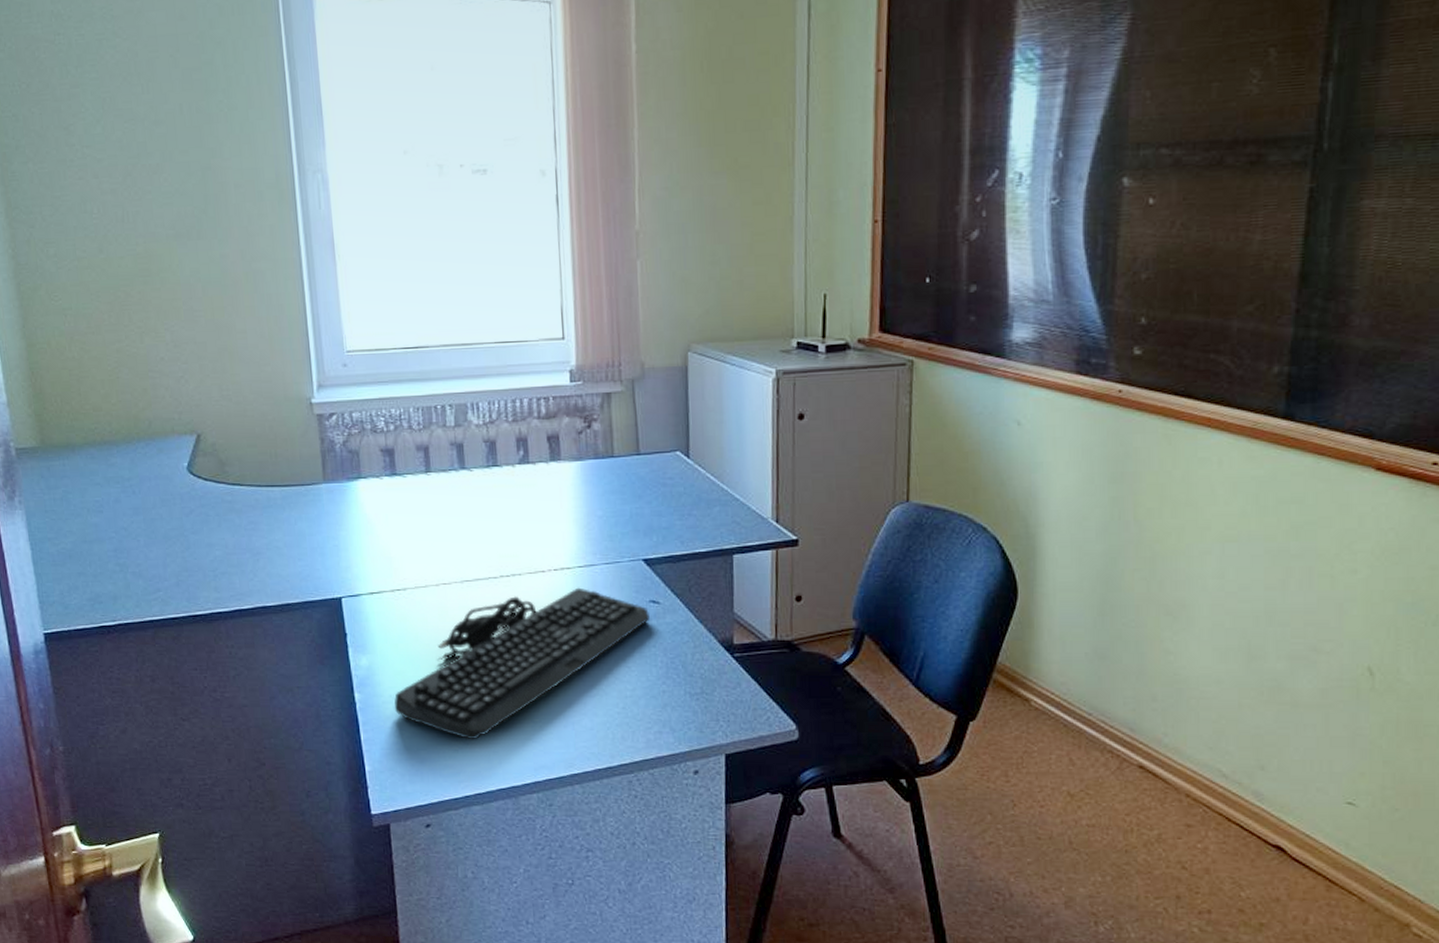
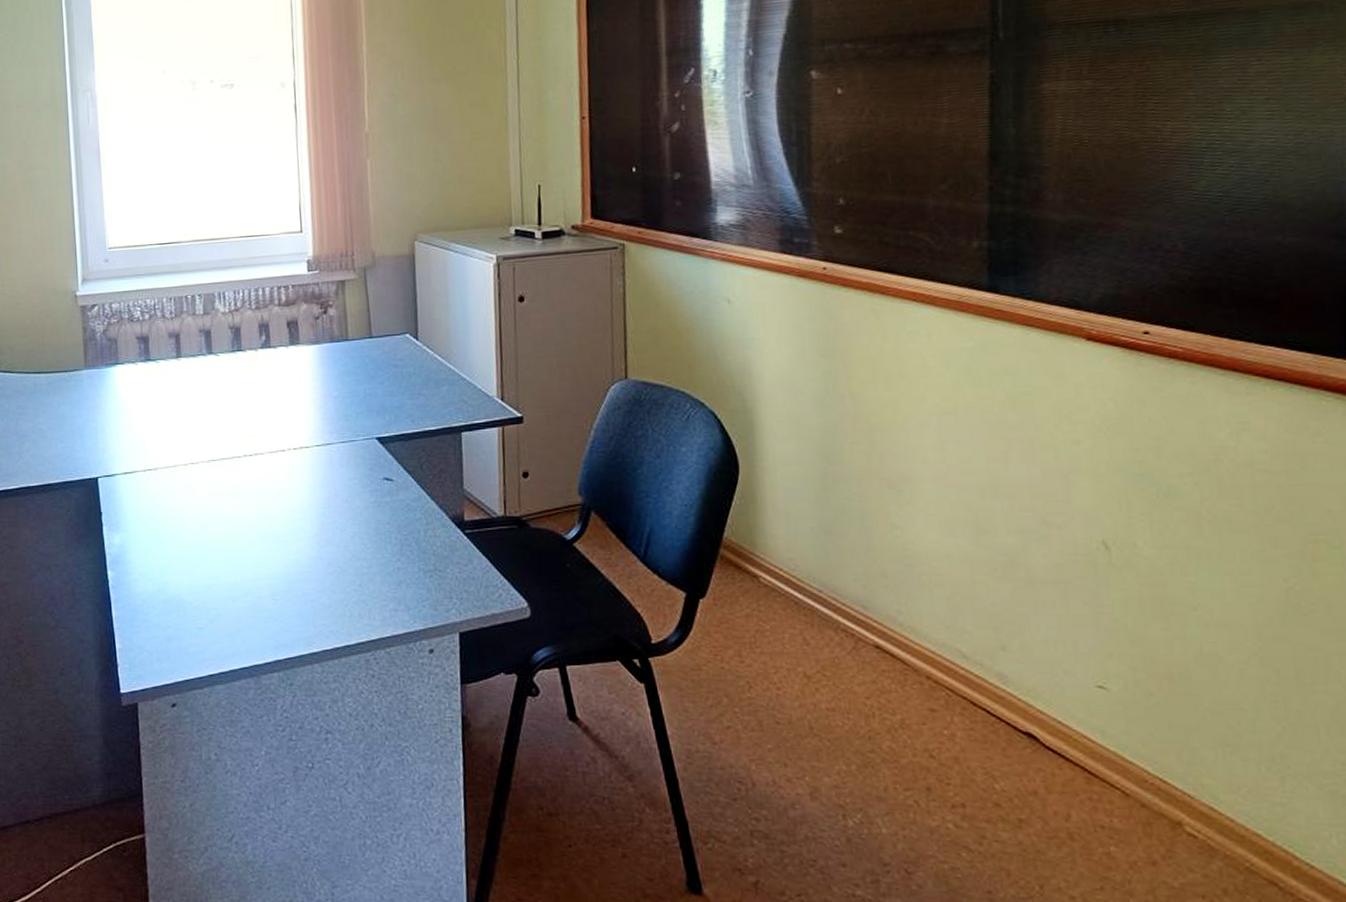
keyboard: present [394,587,651,740] -> none [144,465,385,618]

